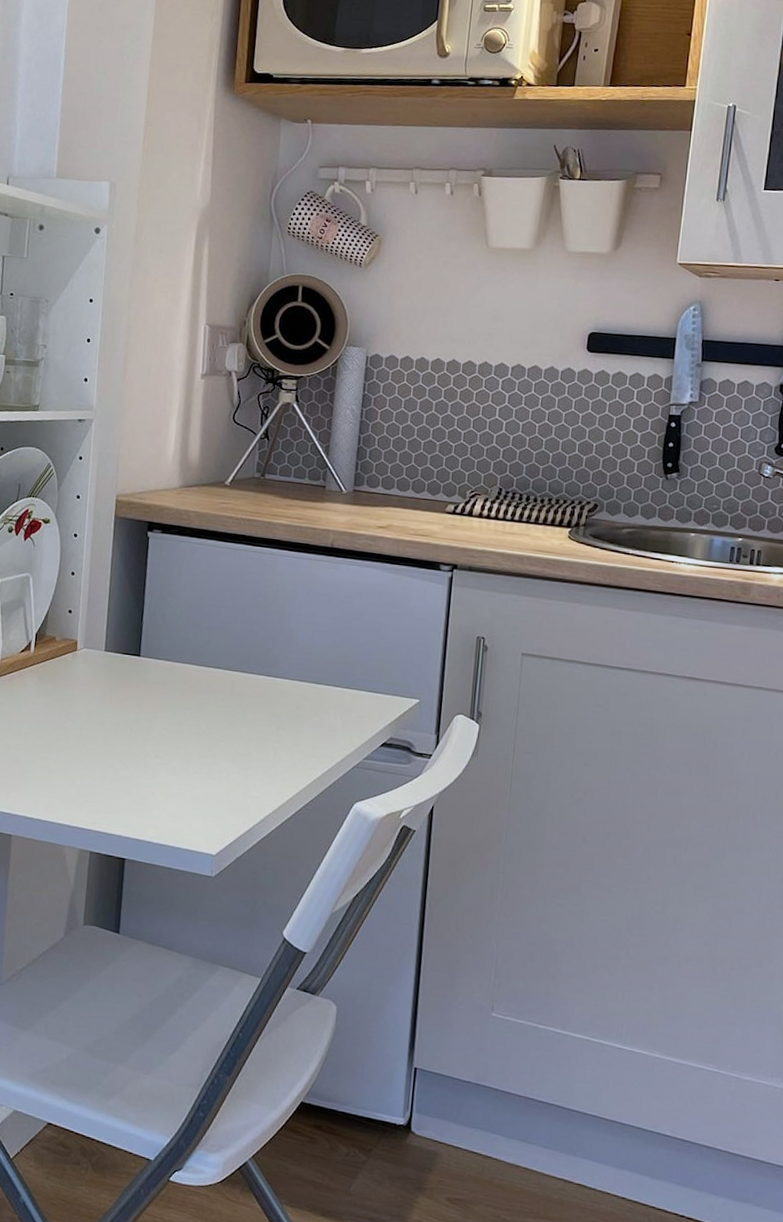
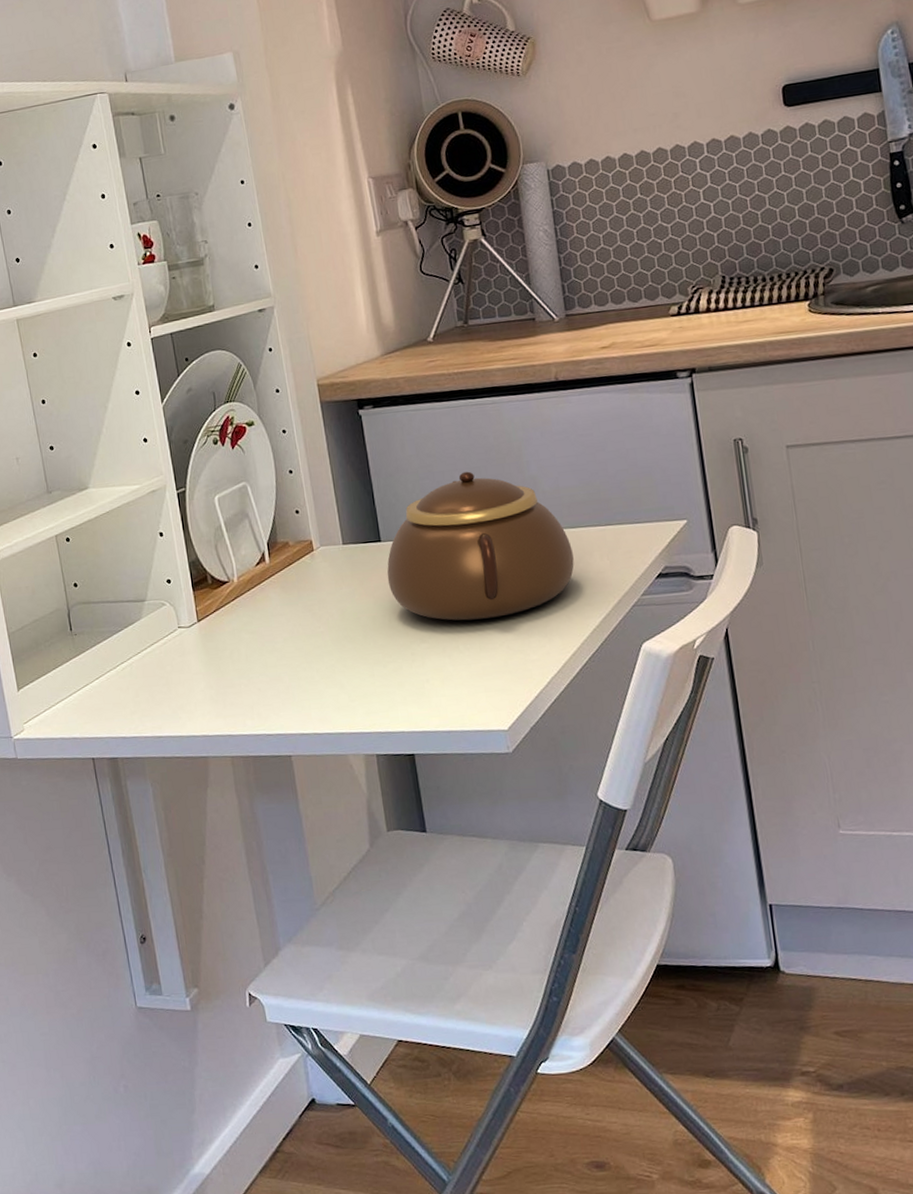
teapot: none [137,610,312,750] -> present [387,471,574,621]

